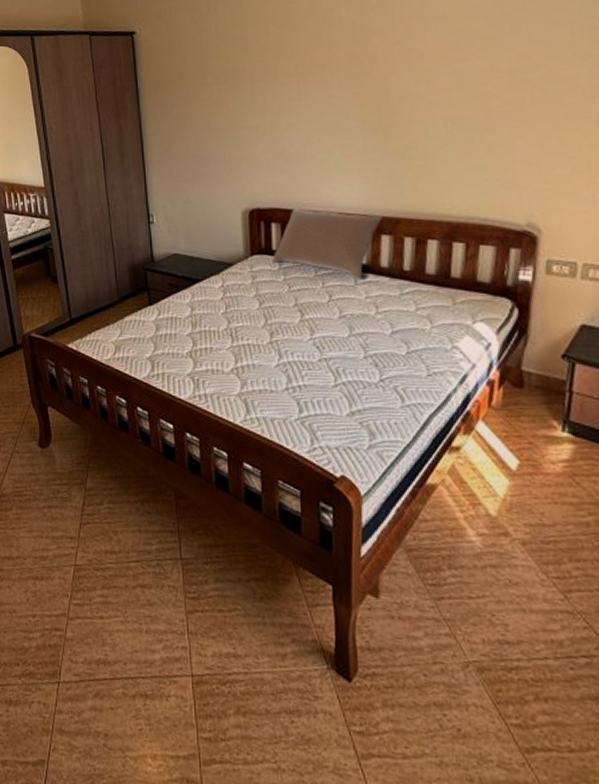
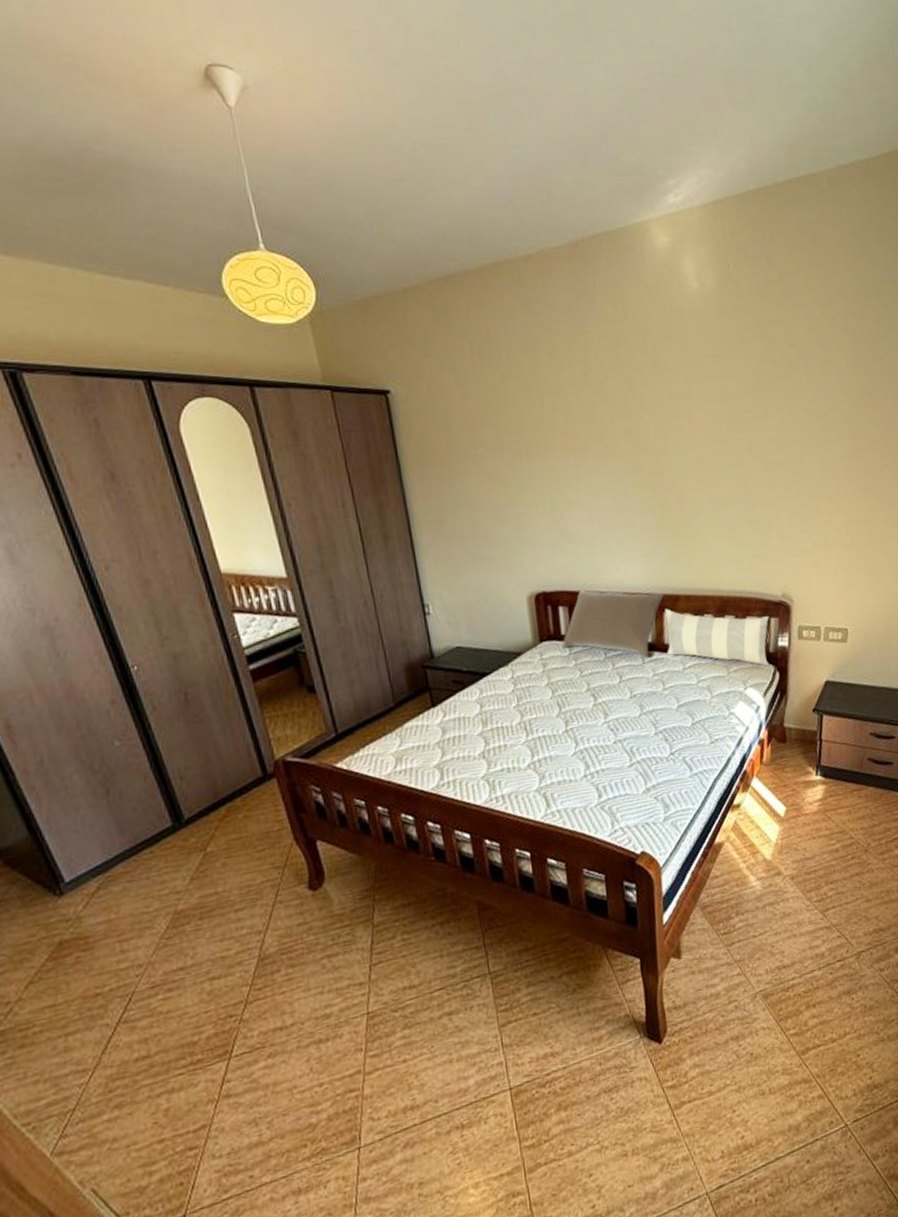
pillow: none [381,231,509,301] -> present [665,608,770,667]

